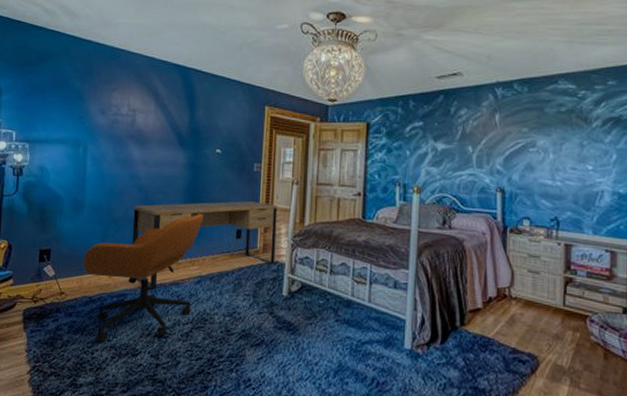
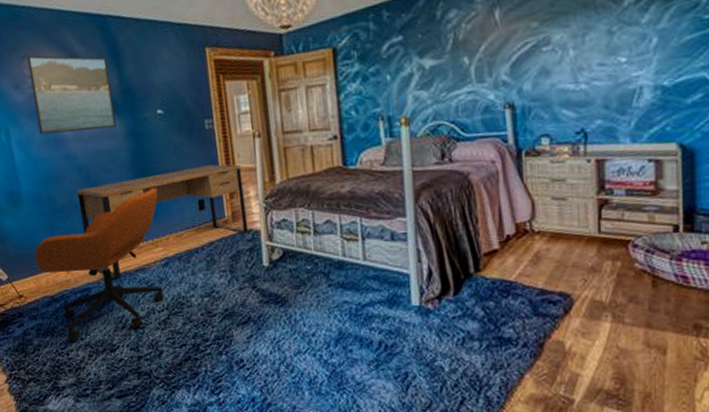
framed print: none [113,89,182,158] -> present [26,55,116,135]

